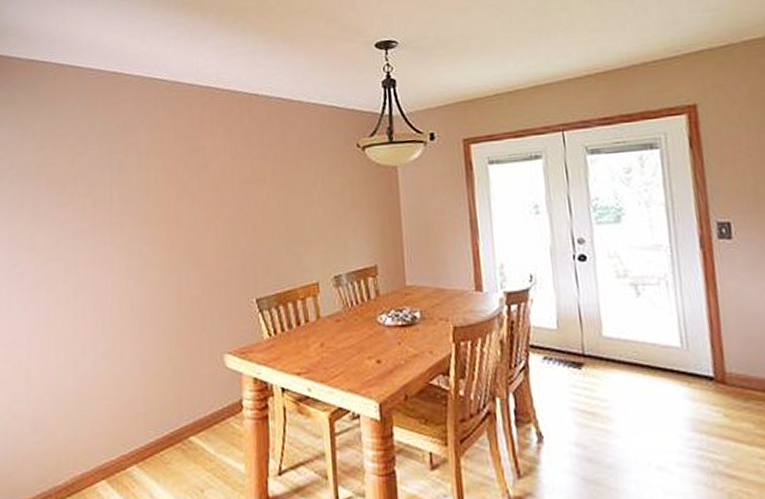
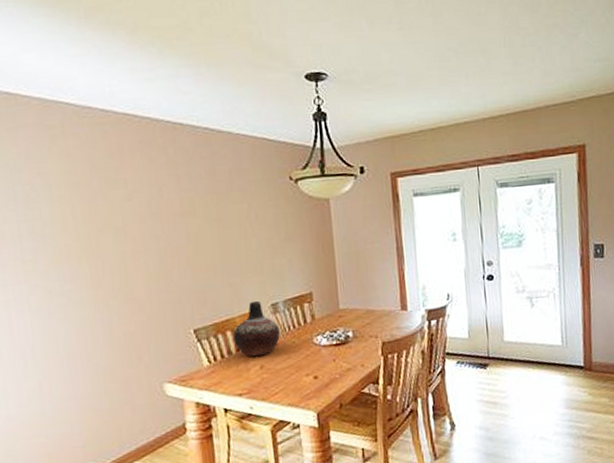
vase: none [294,271,343,333] -> present [233,300,281,357]

